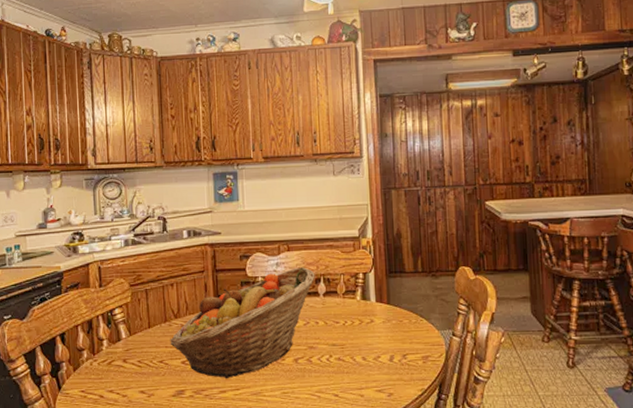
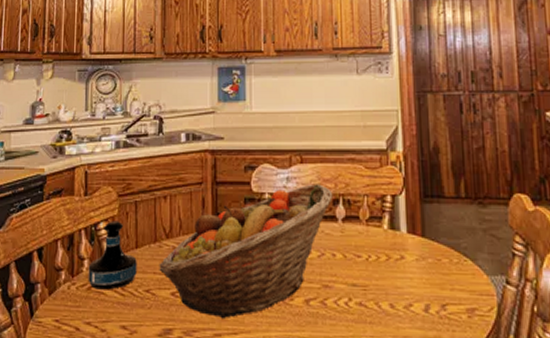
tequila bottle: none [107,306,151,364] -> present [88,221,137,290]

